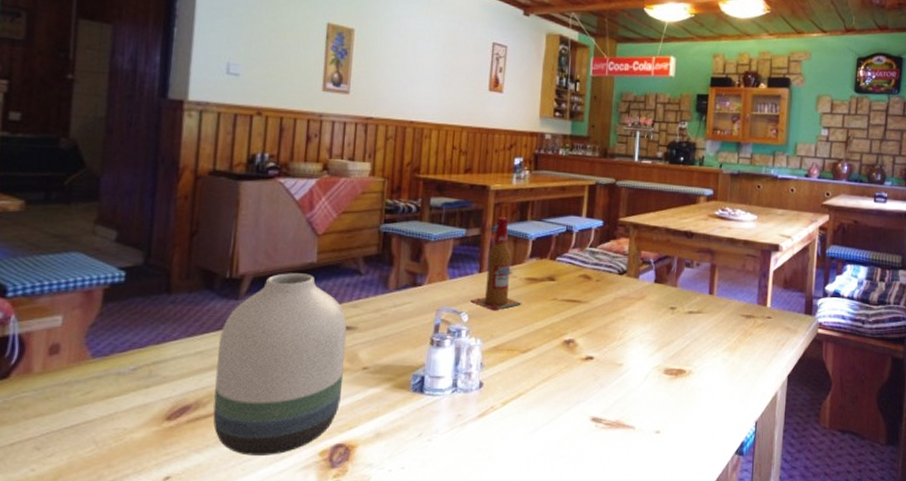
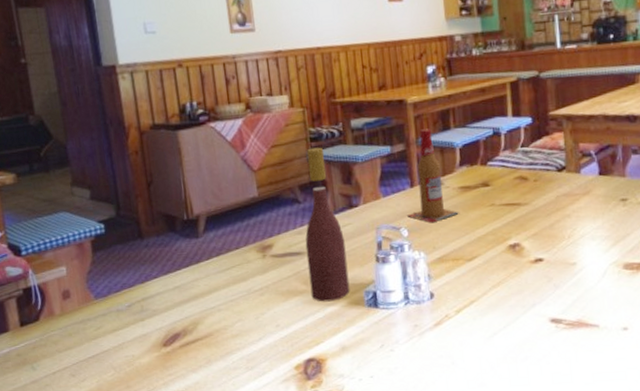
vase: present [213,273,347,456] -> none [190,208,304,373]
wine bottle: none [354,219,402,383] -> present [305,147,350,302]

